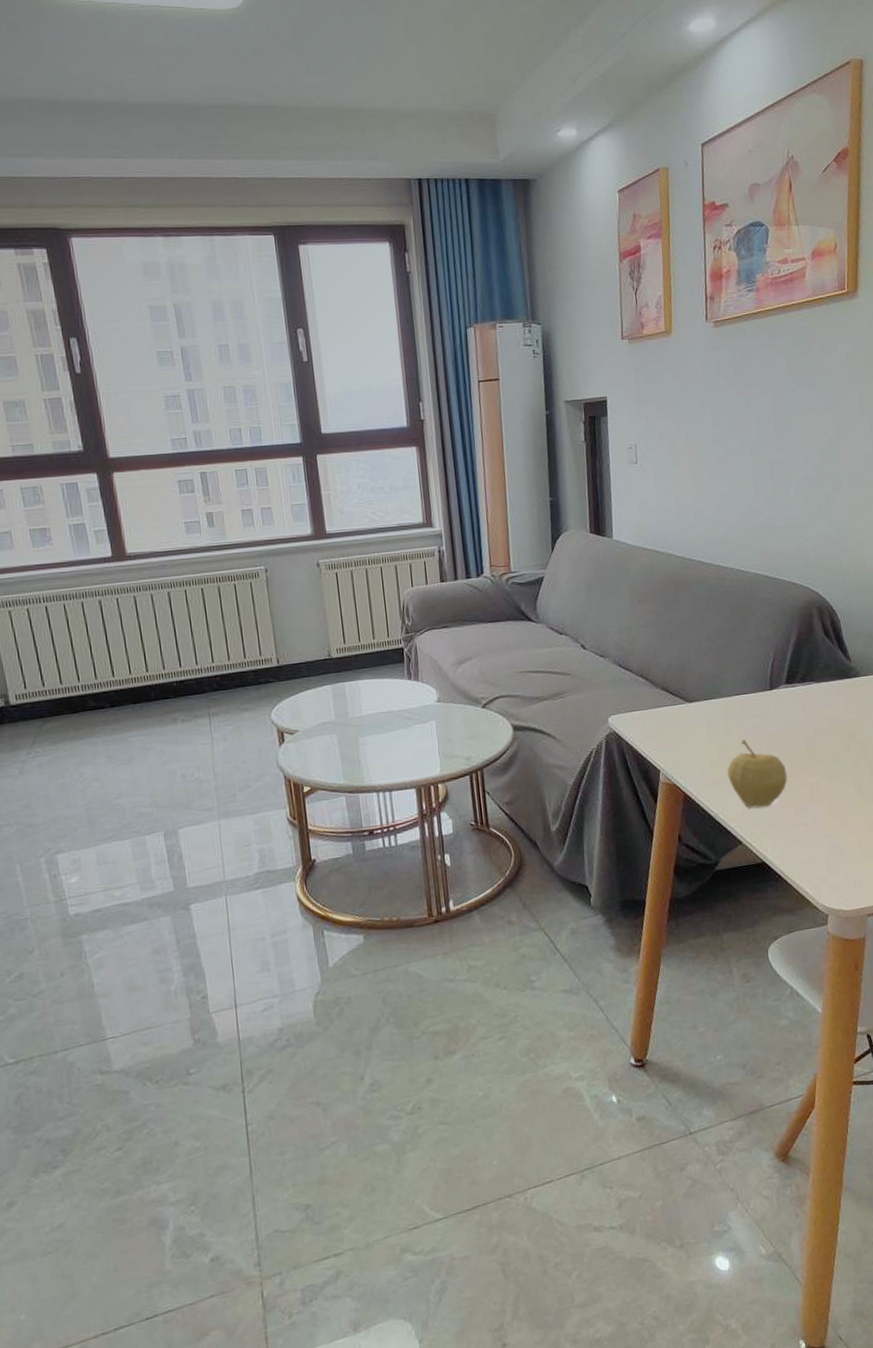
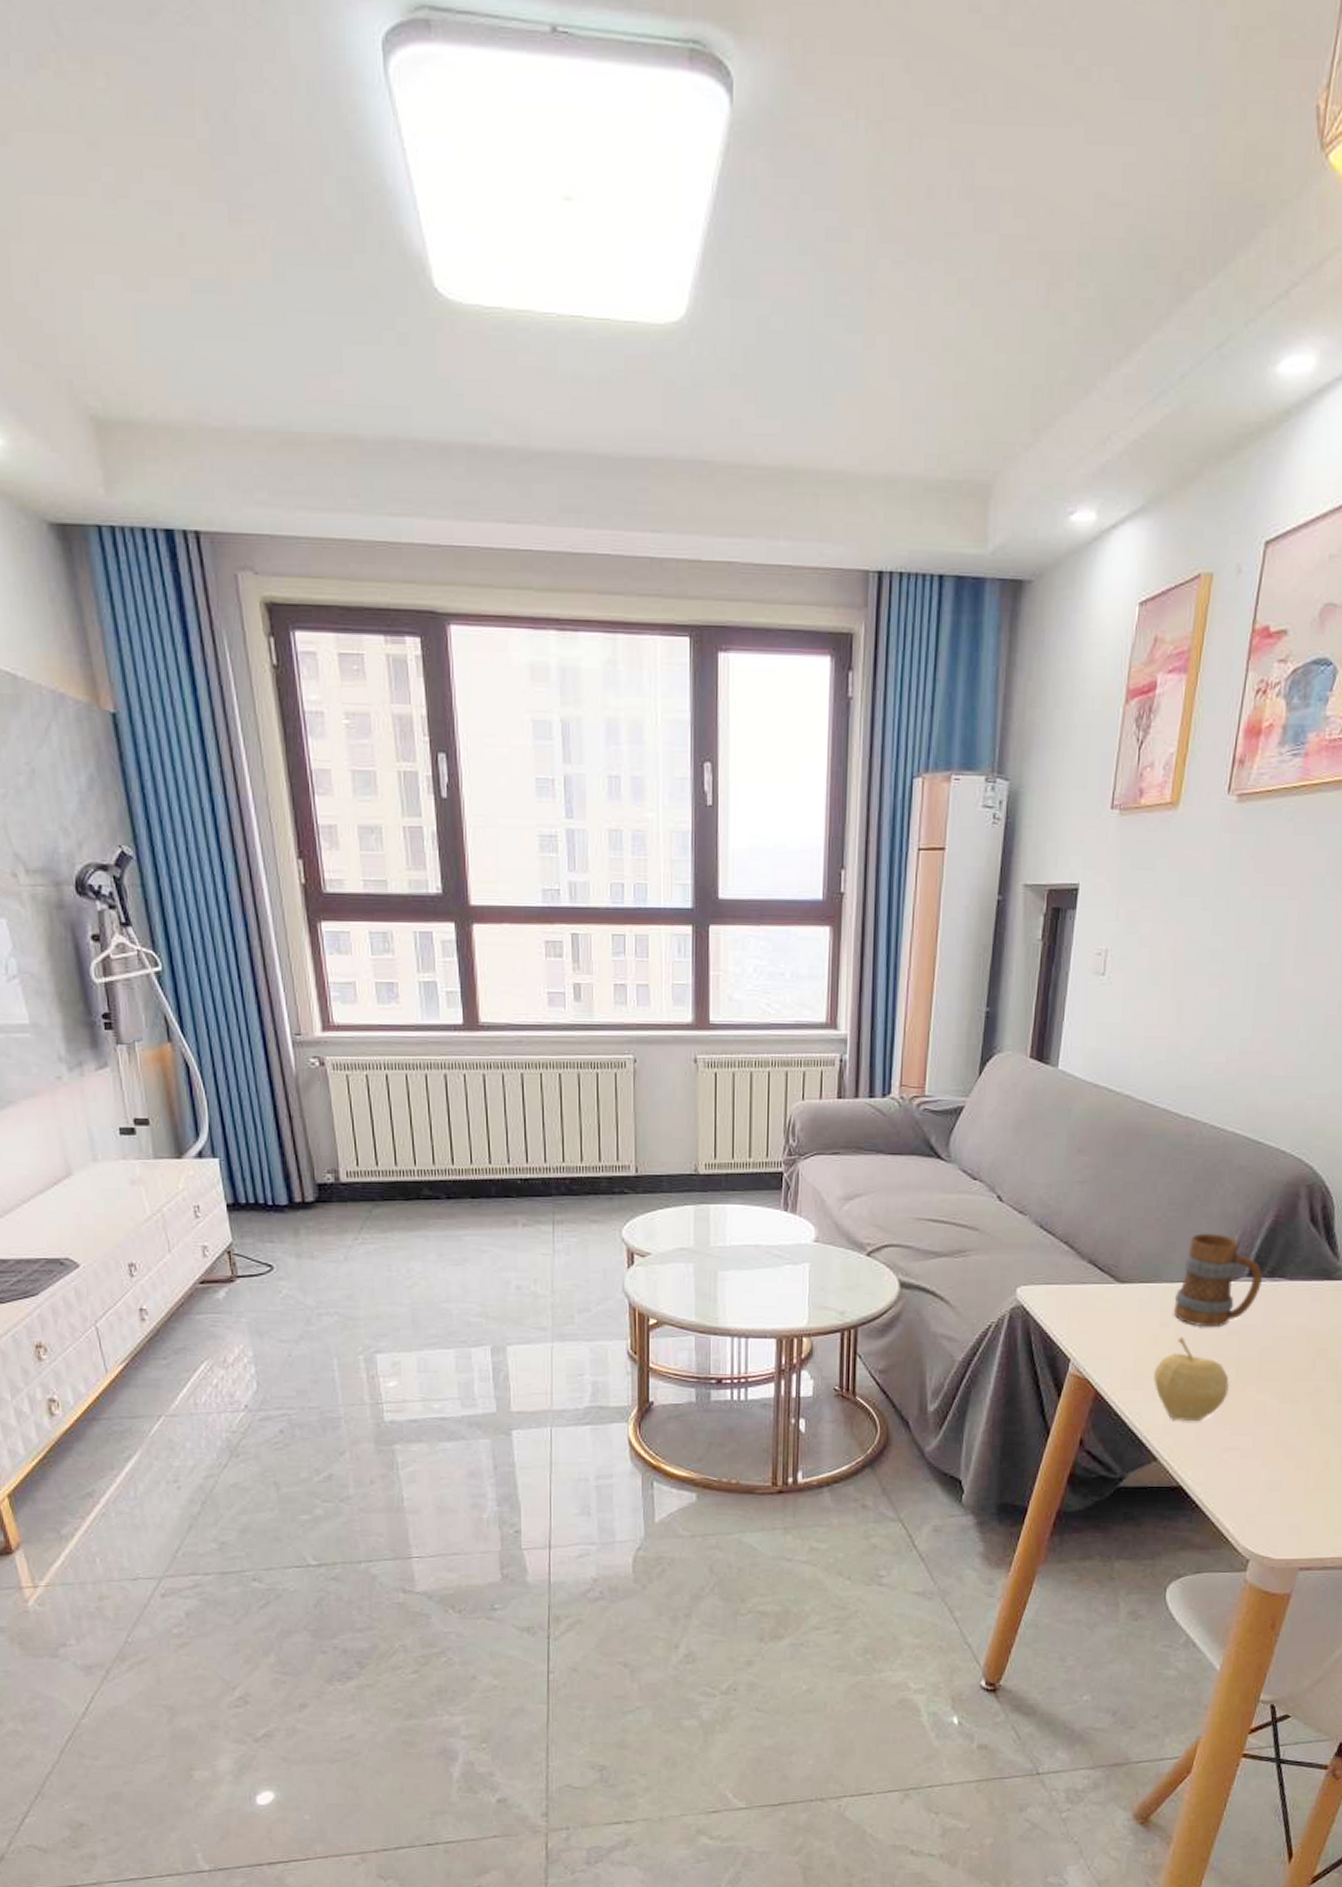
mug: none [732,653,797,729] -> present [1173,1233,1263,1328]

